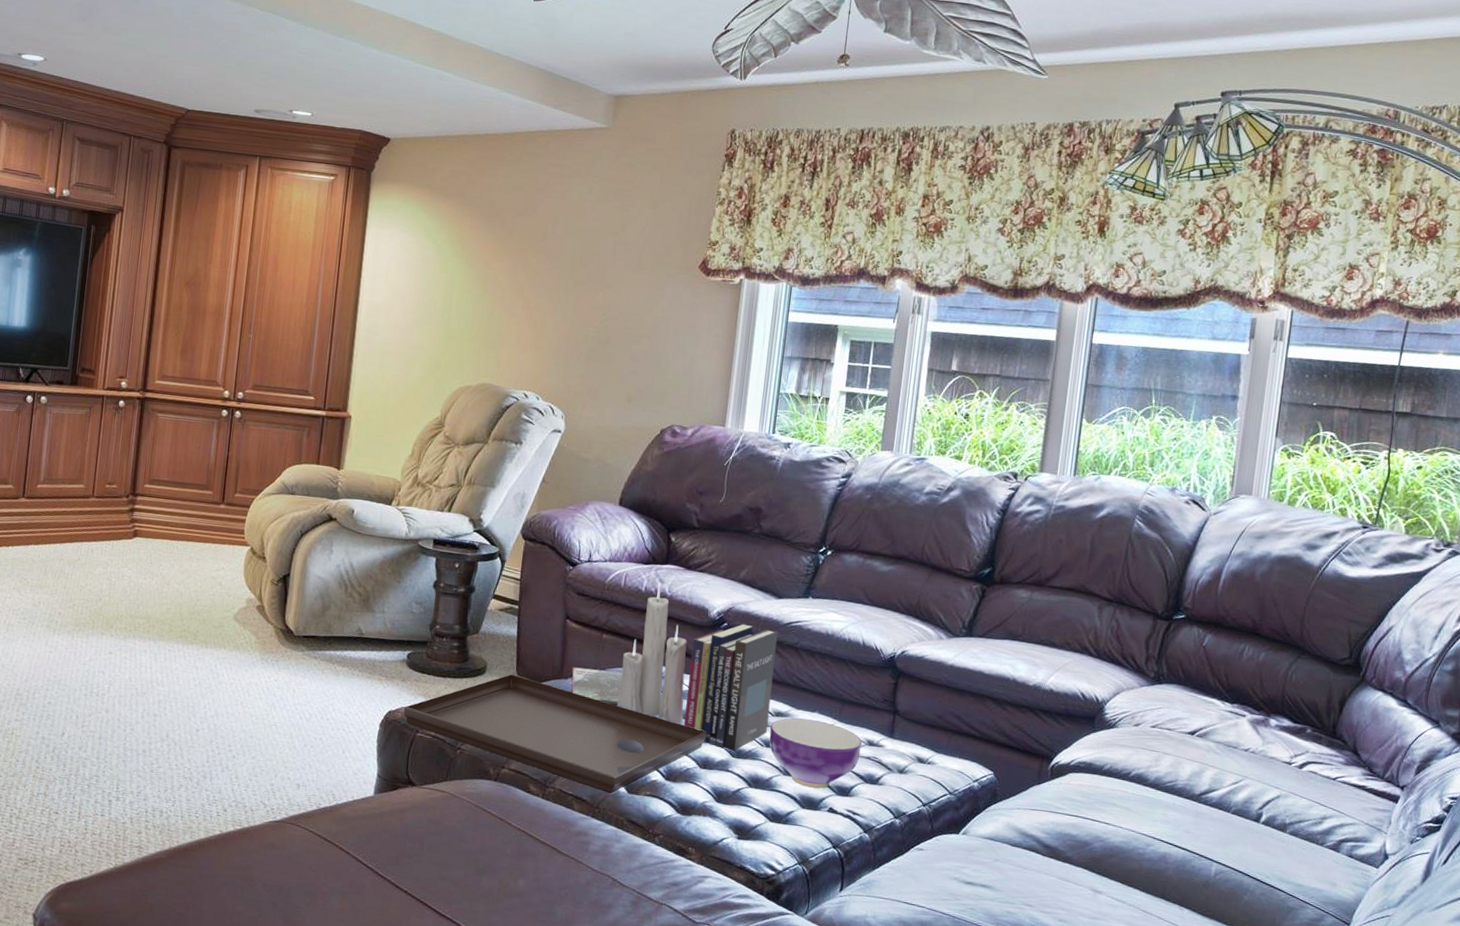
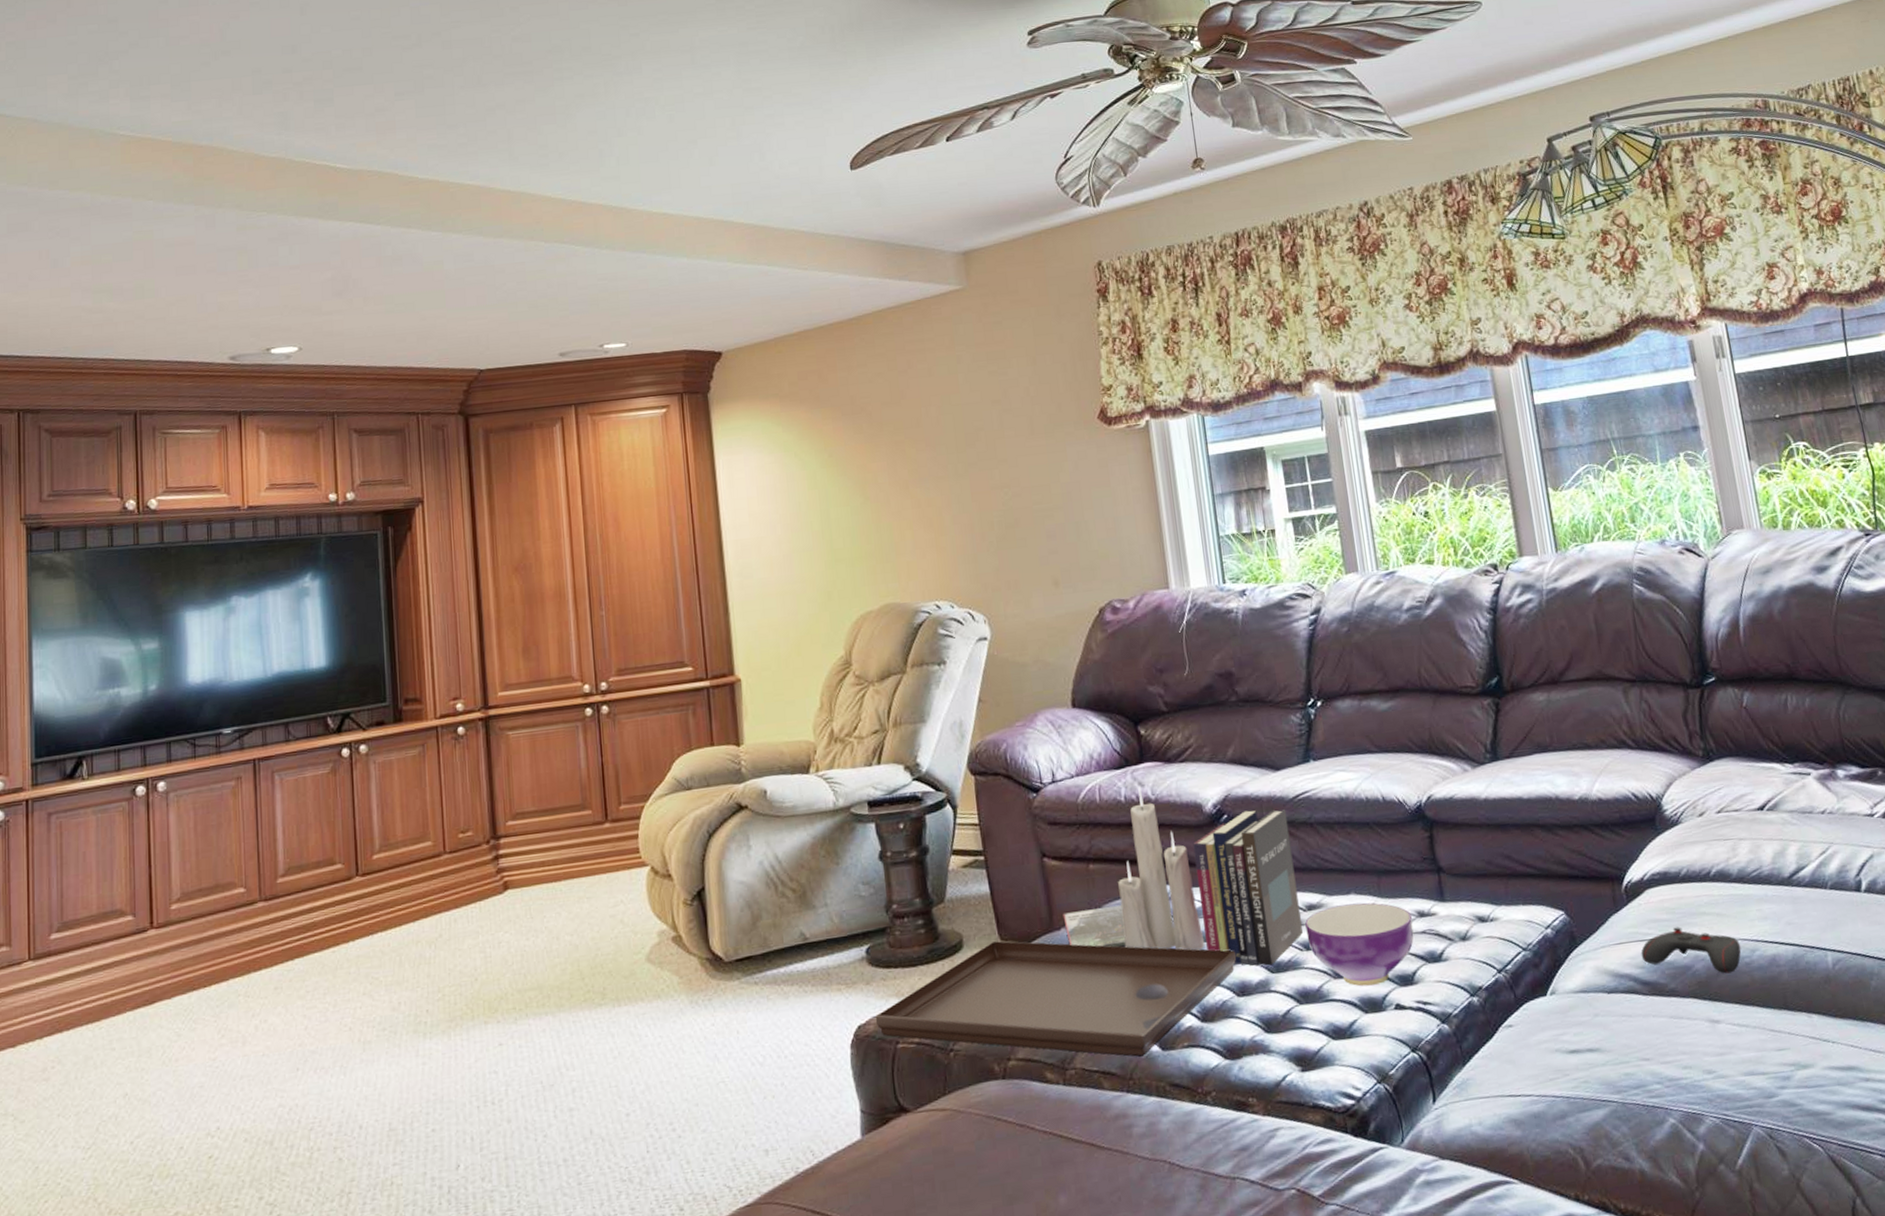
game controller: none [1049,809,1139,858] -> present [1641,927,1742,974]

